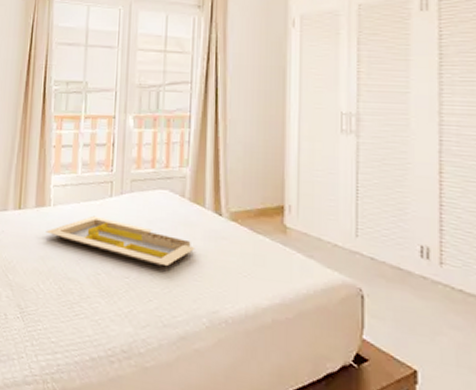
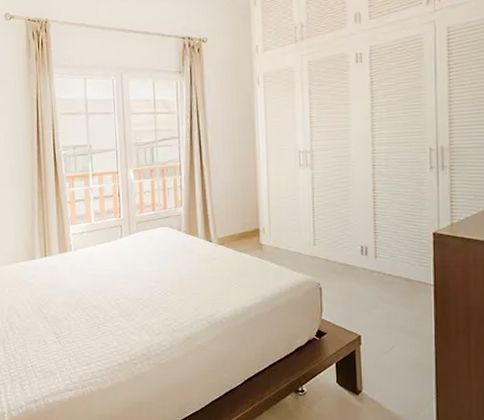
serving tray: present [46,215,195,266] -> none [70,254,193,287]

